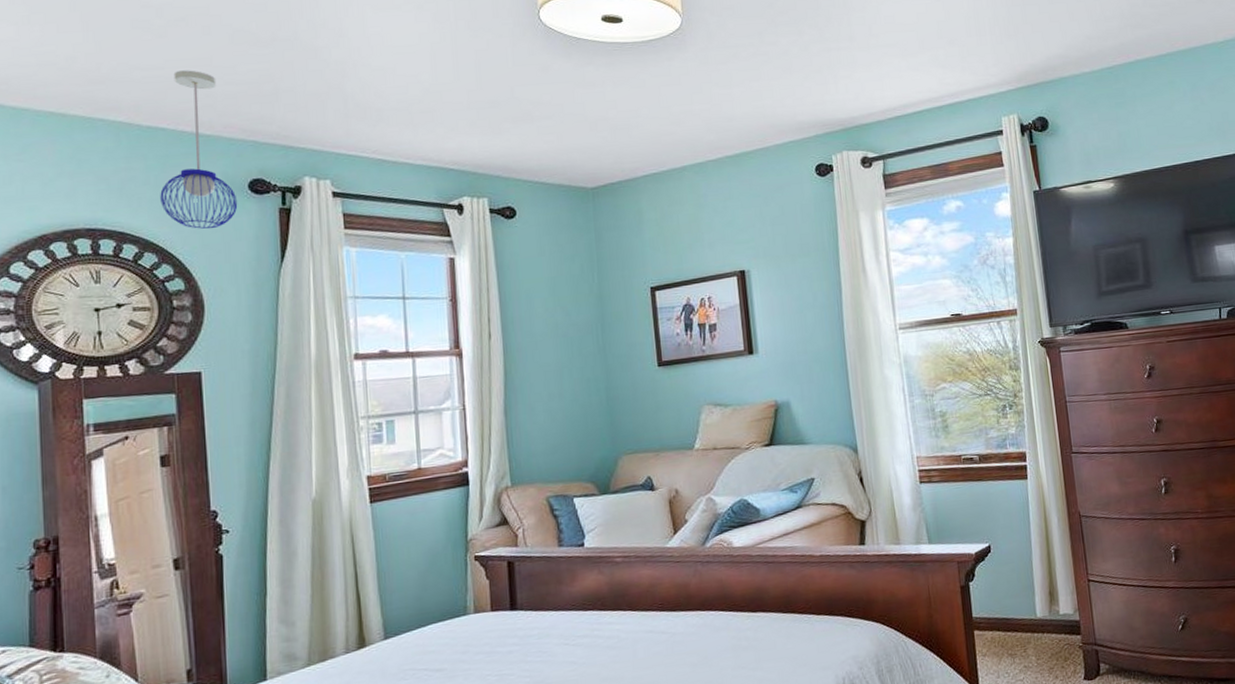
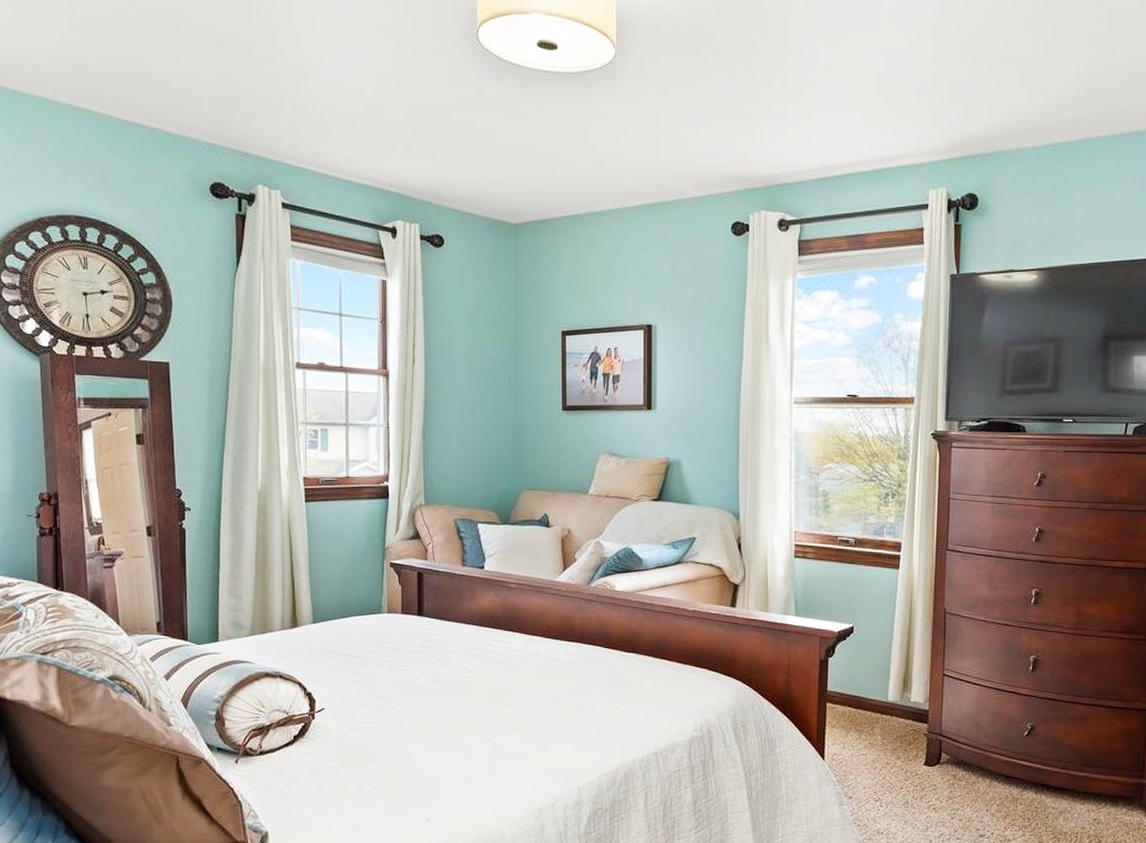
pendant light: present [160,70,238,229] -> none [136,66,201,228]

